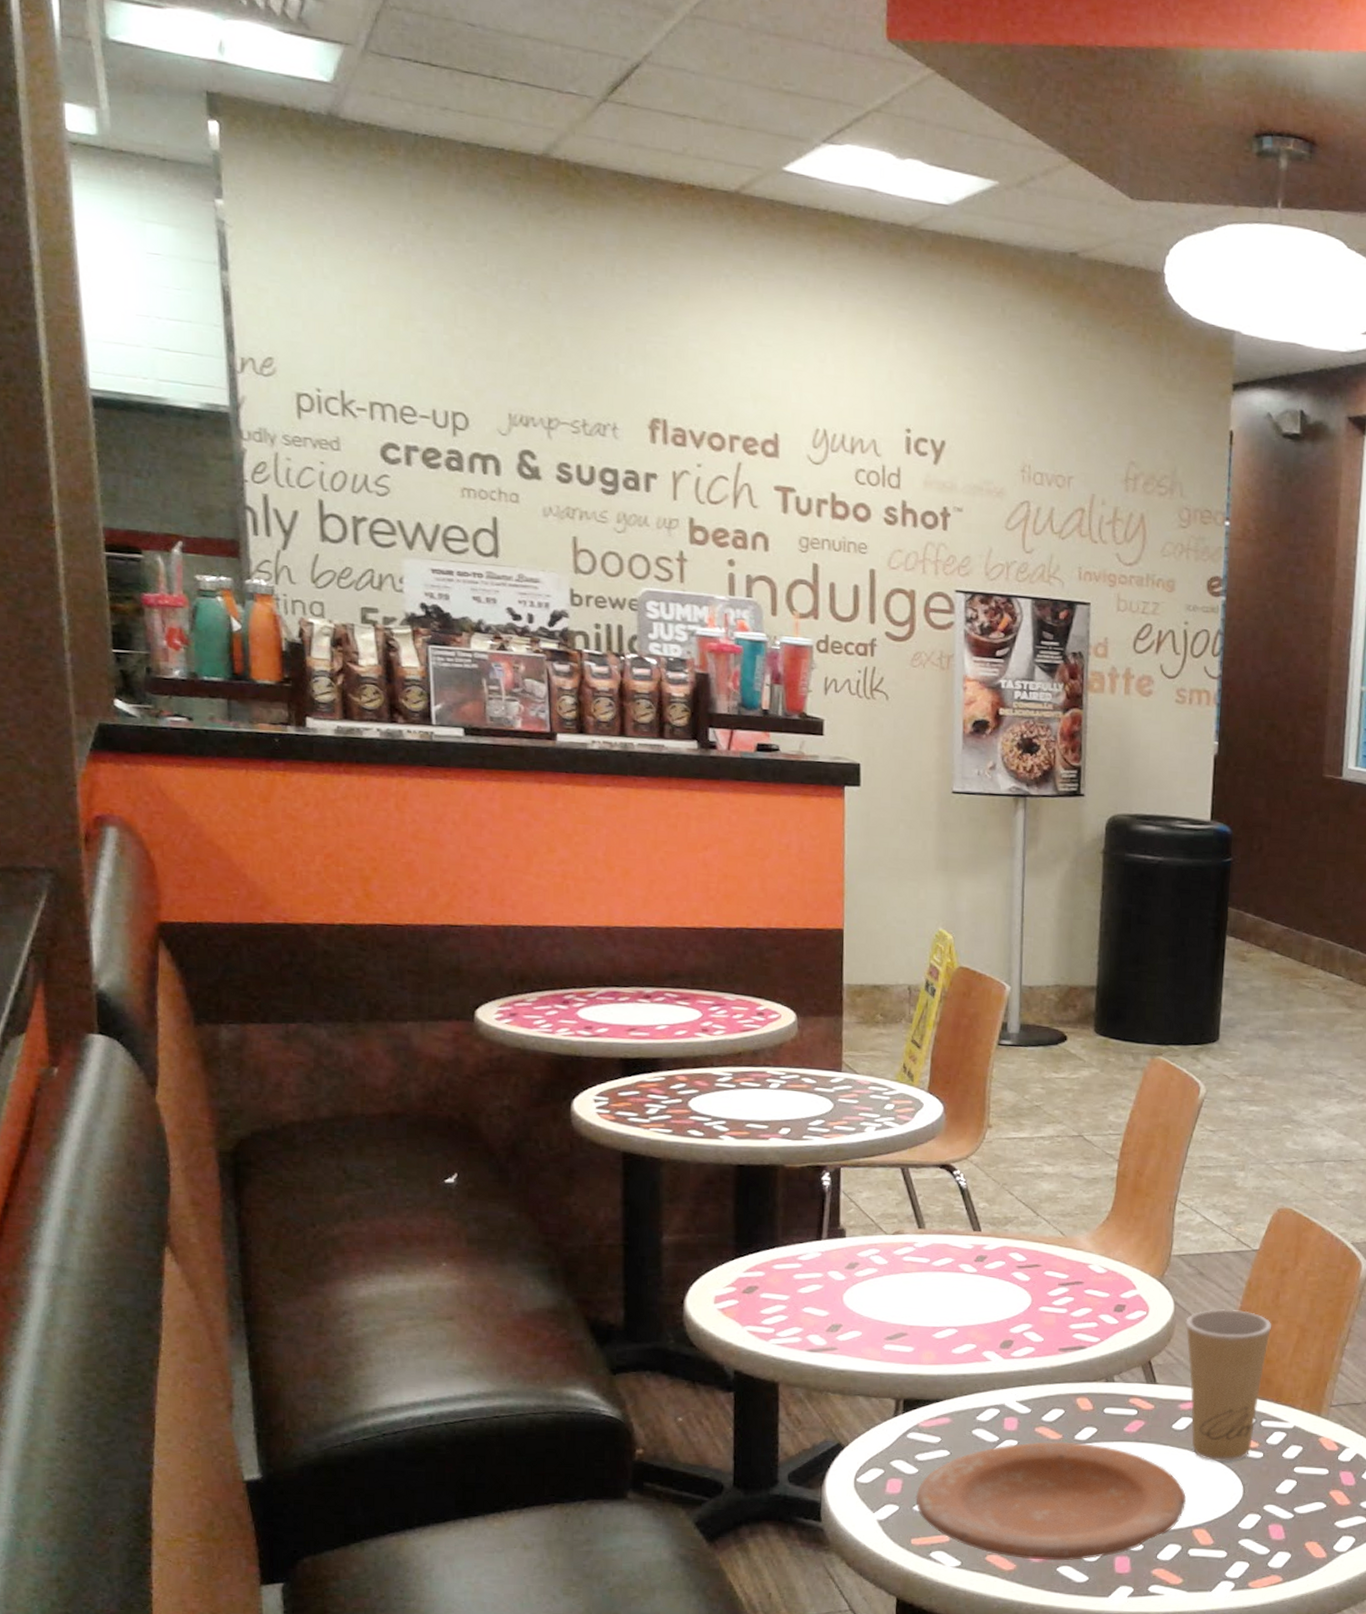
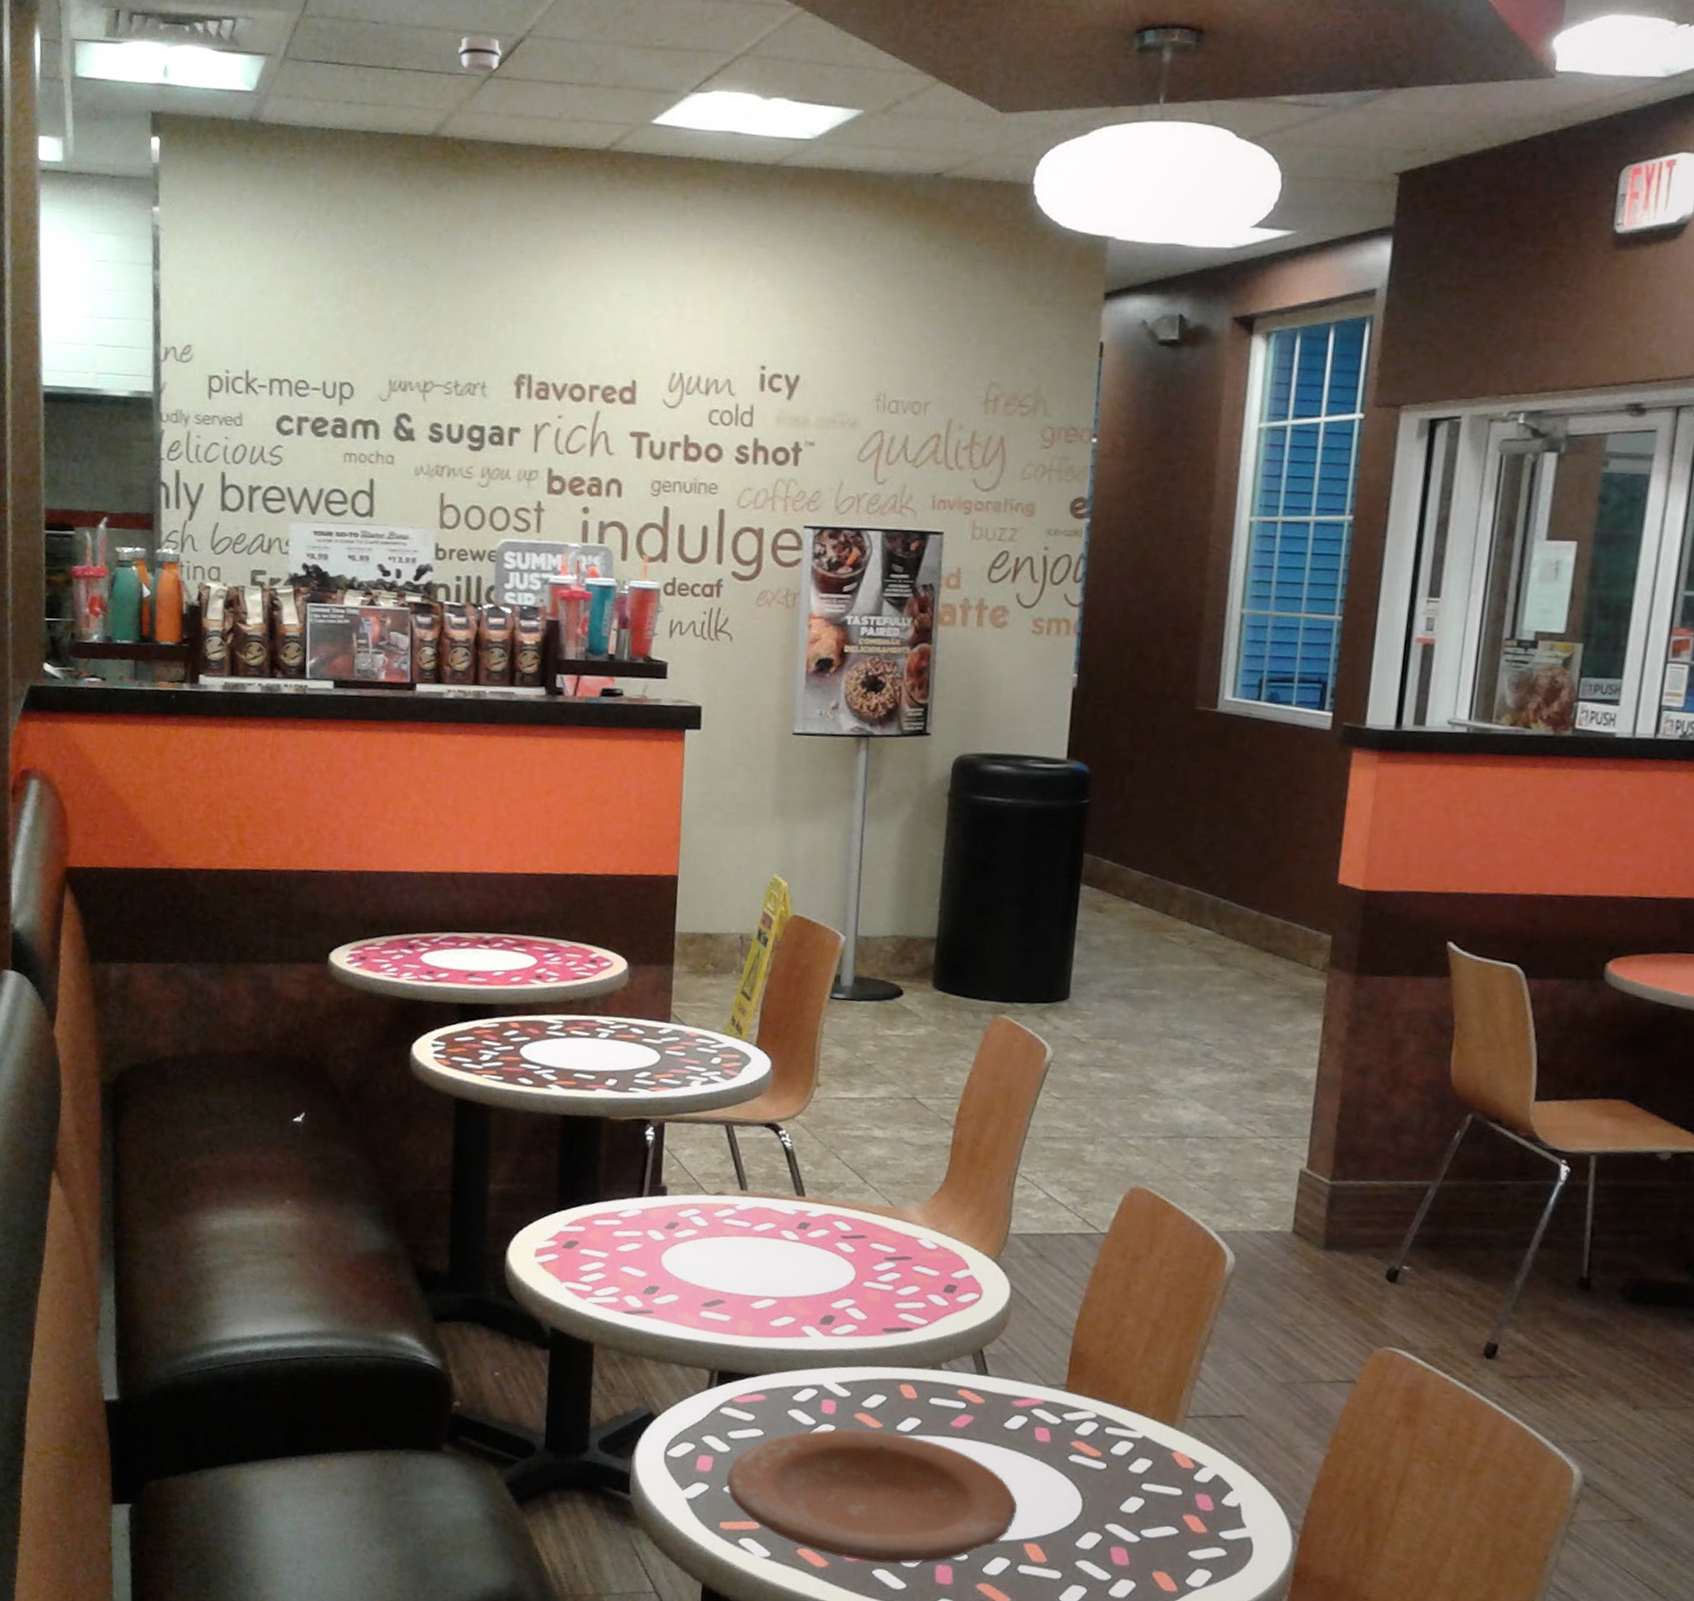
smoke detector: none [568,53,617,95] -> present [458,36,502,72]
paper cup: present [1185,1308,1272,1461] -> none [1022,1296,1121,1470]

